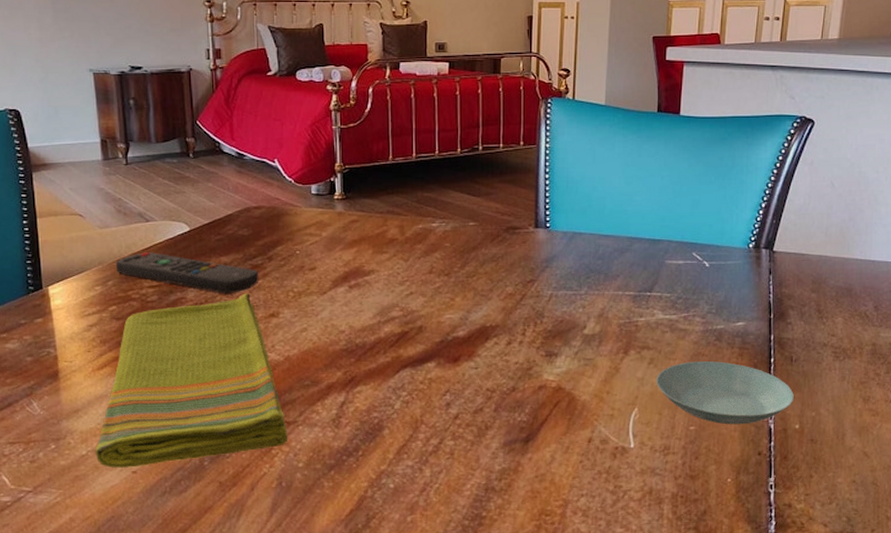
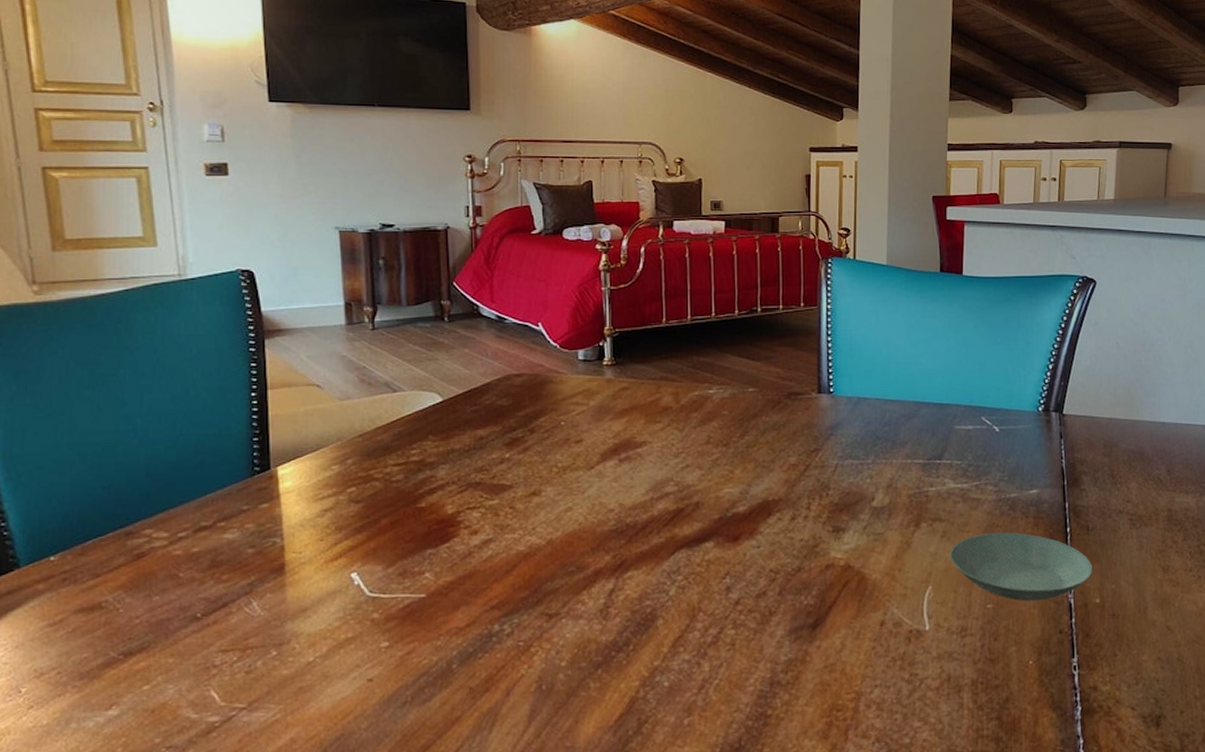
dish towel: present [95,293,288,468] -> none [324,470,550,676]
remote control: present [115,252,259,293] -> none [356,426,519,471]

